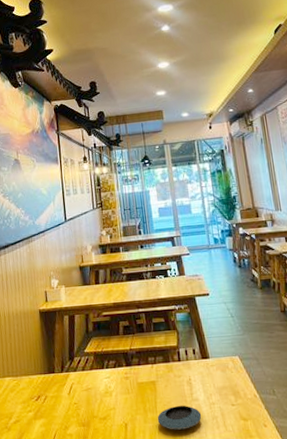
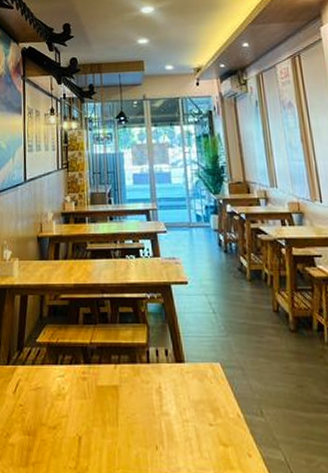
saucer: present [157,405,202,430] -> none [118,419,172,451]

